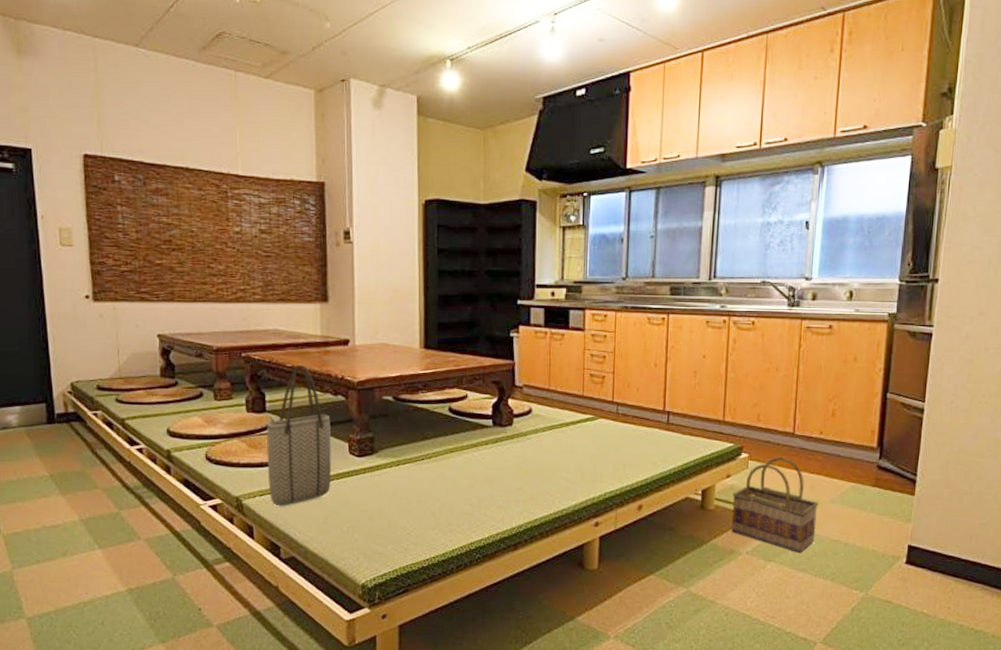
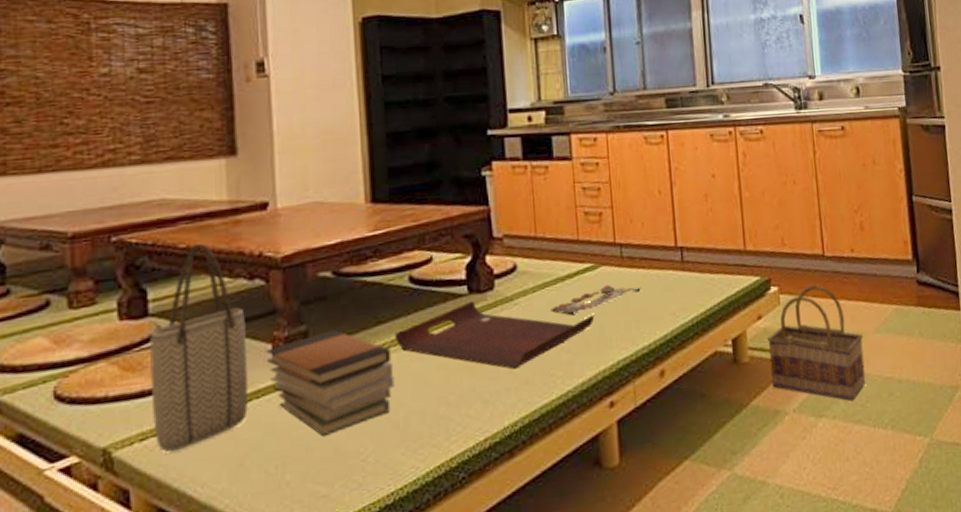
book stack: none [344,439,434,513] -> present [265,330,395,437]
serving tray: none [435,432,590,487] -> present [394,301,595,370]
magazine: none [555,434,630,453] -> present [551,285,641,316]

